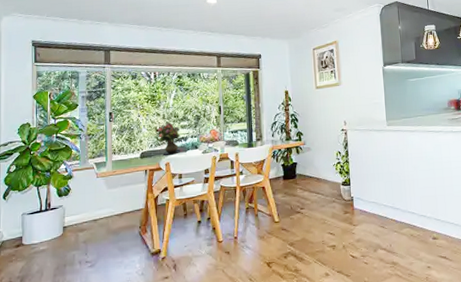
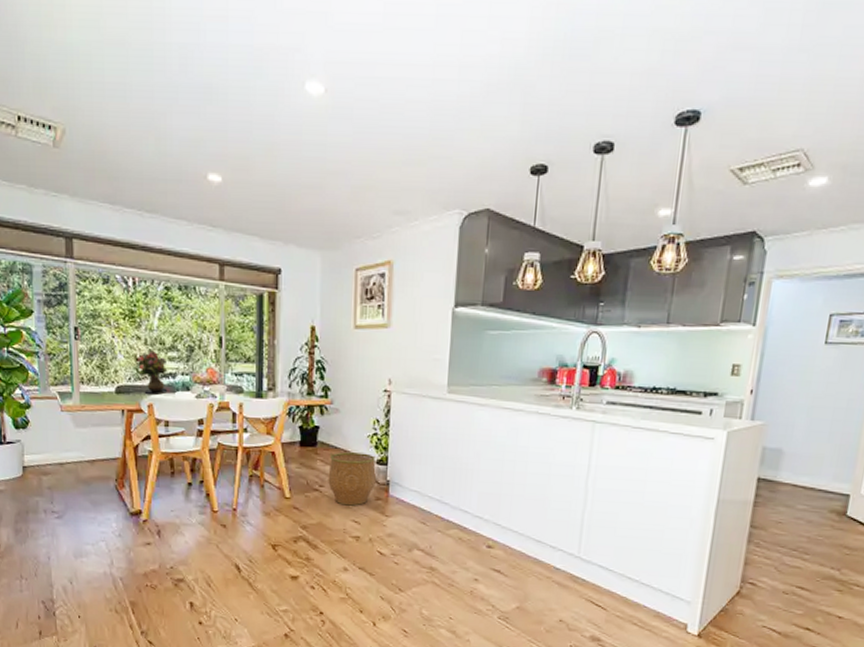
basket: none [306,178,344,222] -> present [328,452,377,506]

